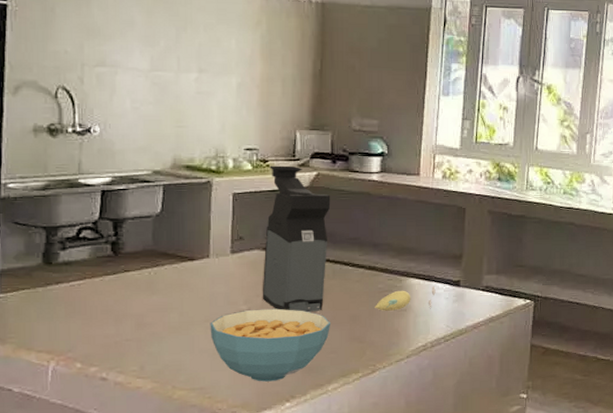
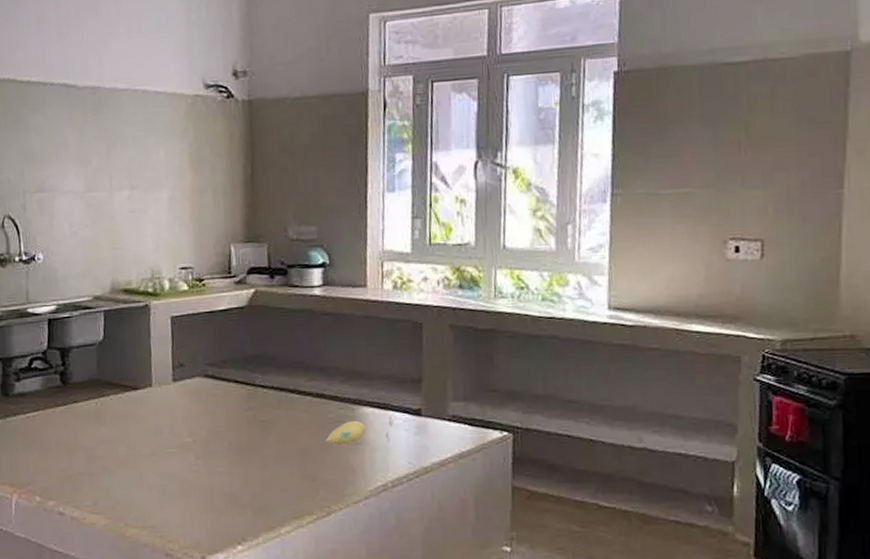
cereal bowl: present [210,308,331,382] -> none [156,441,280,522]
coffee maker: present [262,165,331,313] -> none [205,283,271,446]

